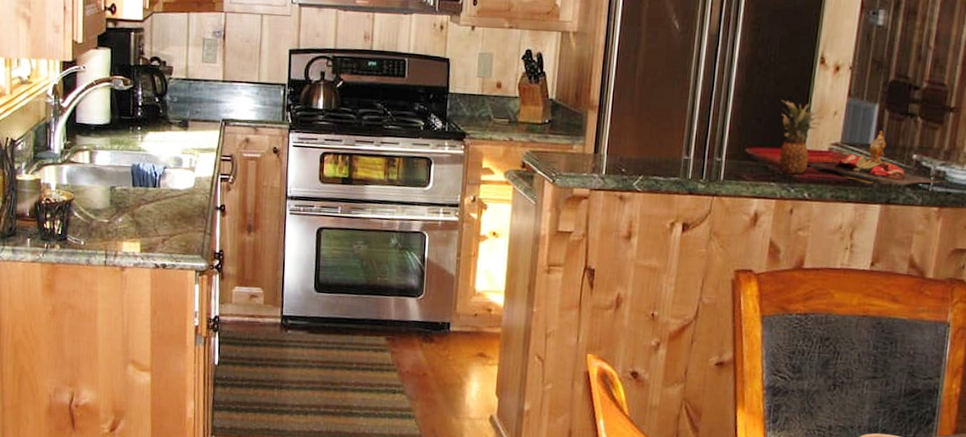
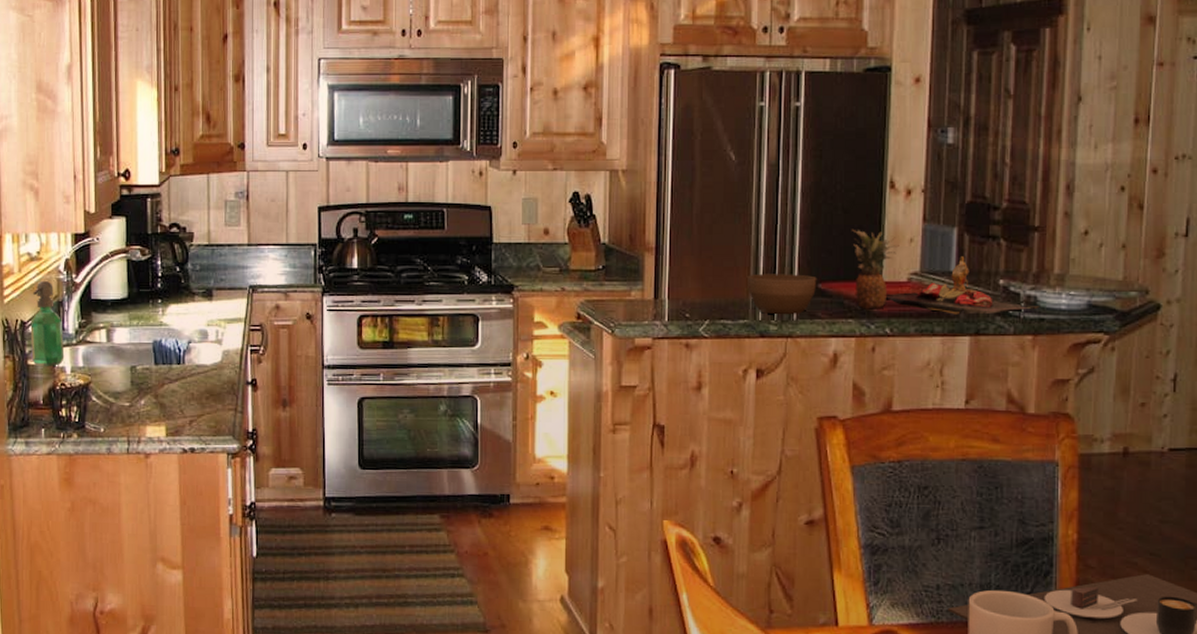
soap dispenser: none [19,102,50,183] -> present [30,280,65,367]
bowl: none [680,136,746,176] -> present [747,274,817,315]

